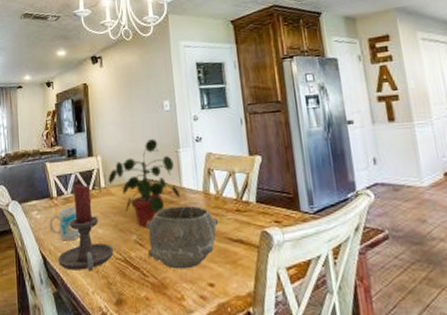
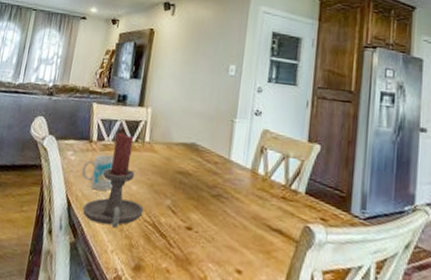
potted plant: present [108,139,181,227] -> none [153,102,227,194]
bowl: present [146,205,219,269] -> none [178,178,261,249]

